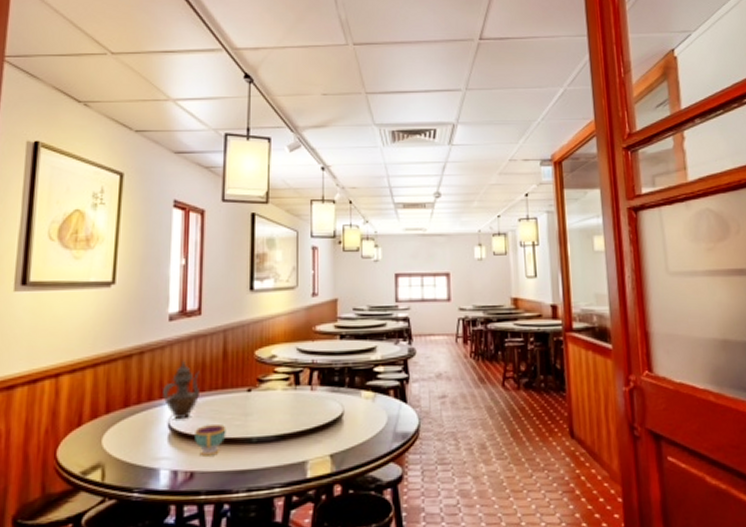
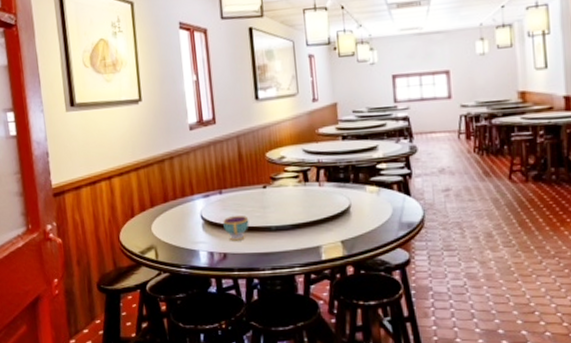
teapot: present [163,360,200,420] -> none [193,162,223,212]

